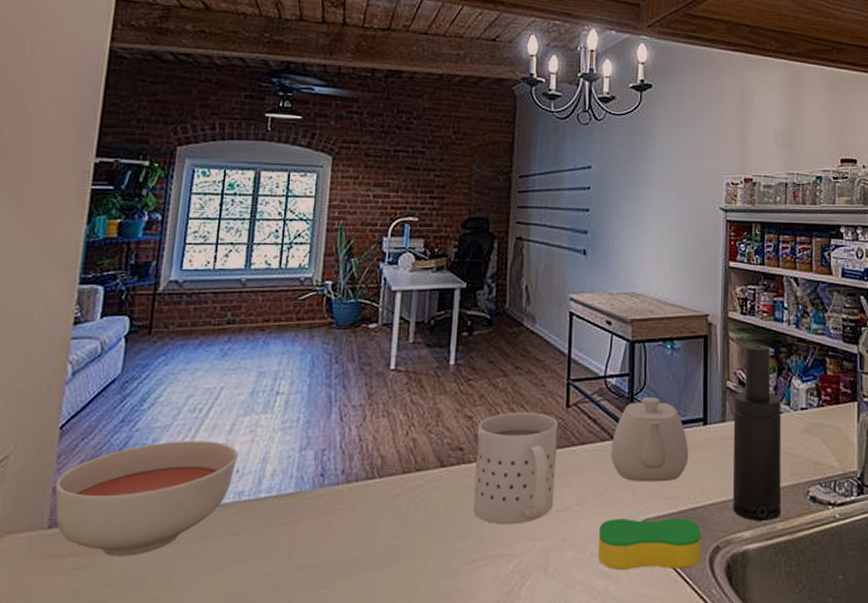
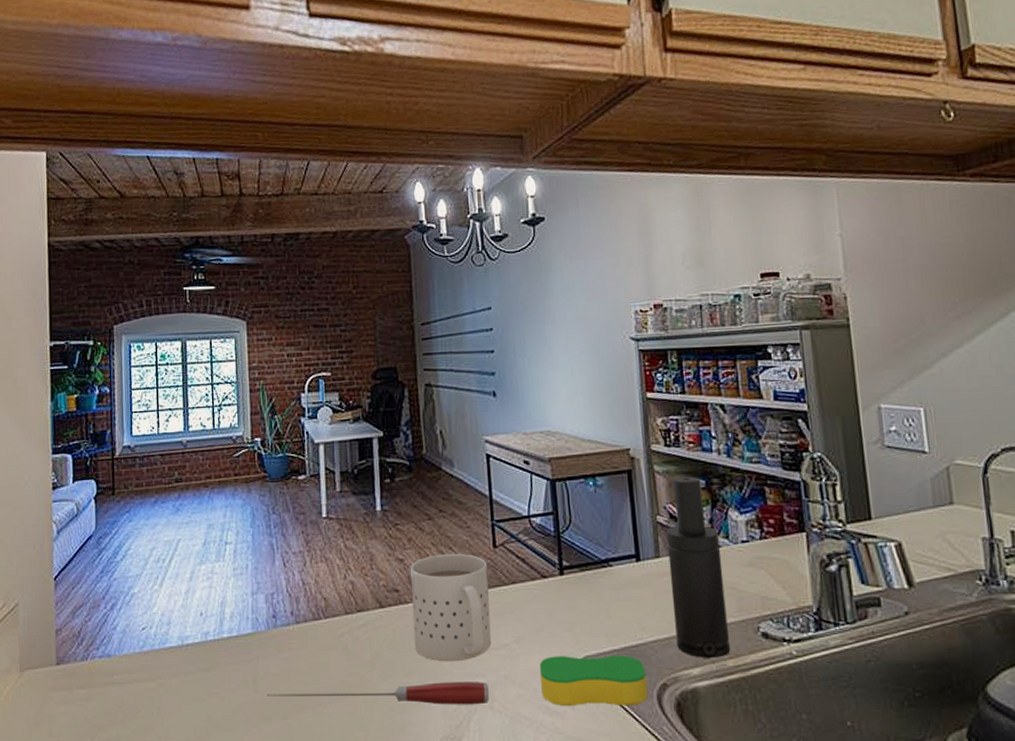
bowl: present [55,441,239,557] -> none [57,587,201,689]
kitchen knife: none [303,544,546,571] -> present [267,681,490,705]
teapot: present [610,396,689,482] -> none [542,534,625,620]

